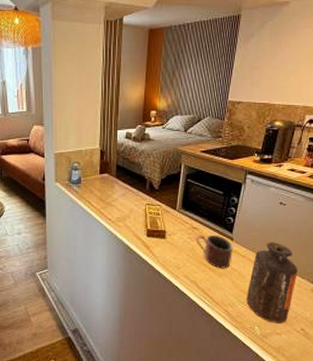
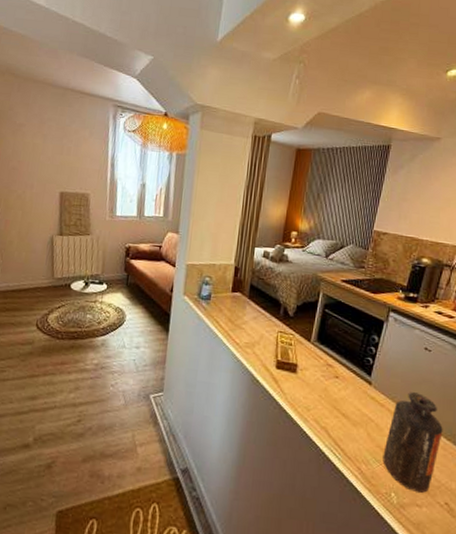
mug: present [196,234,234,269] -> none [329,374,372,417]

